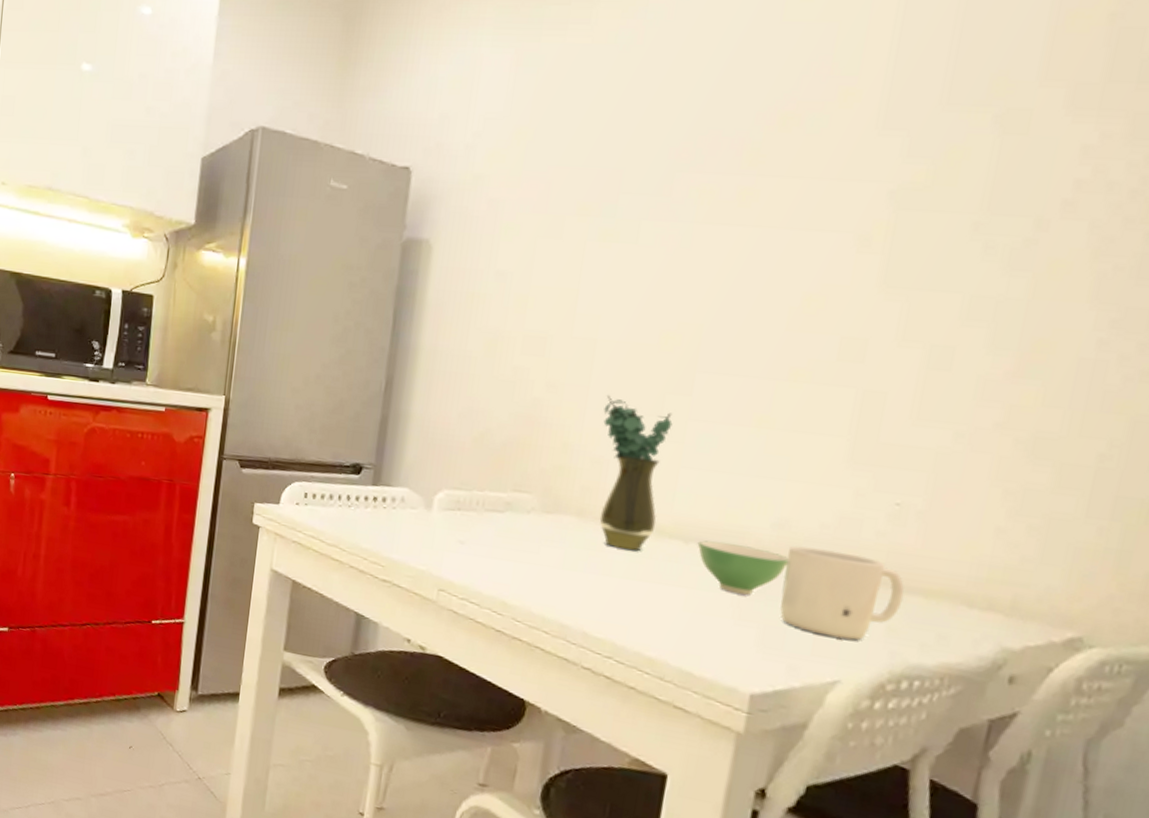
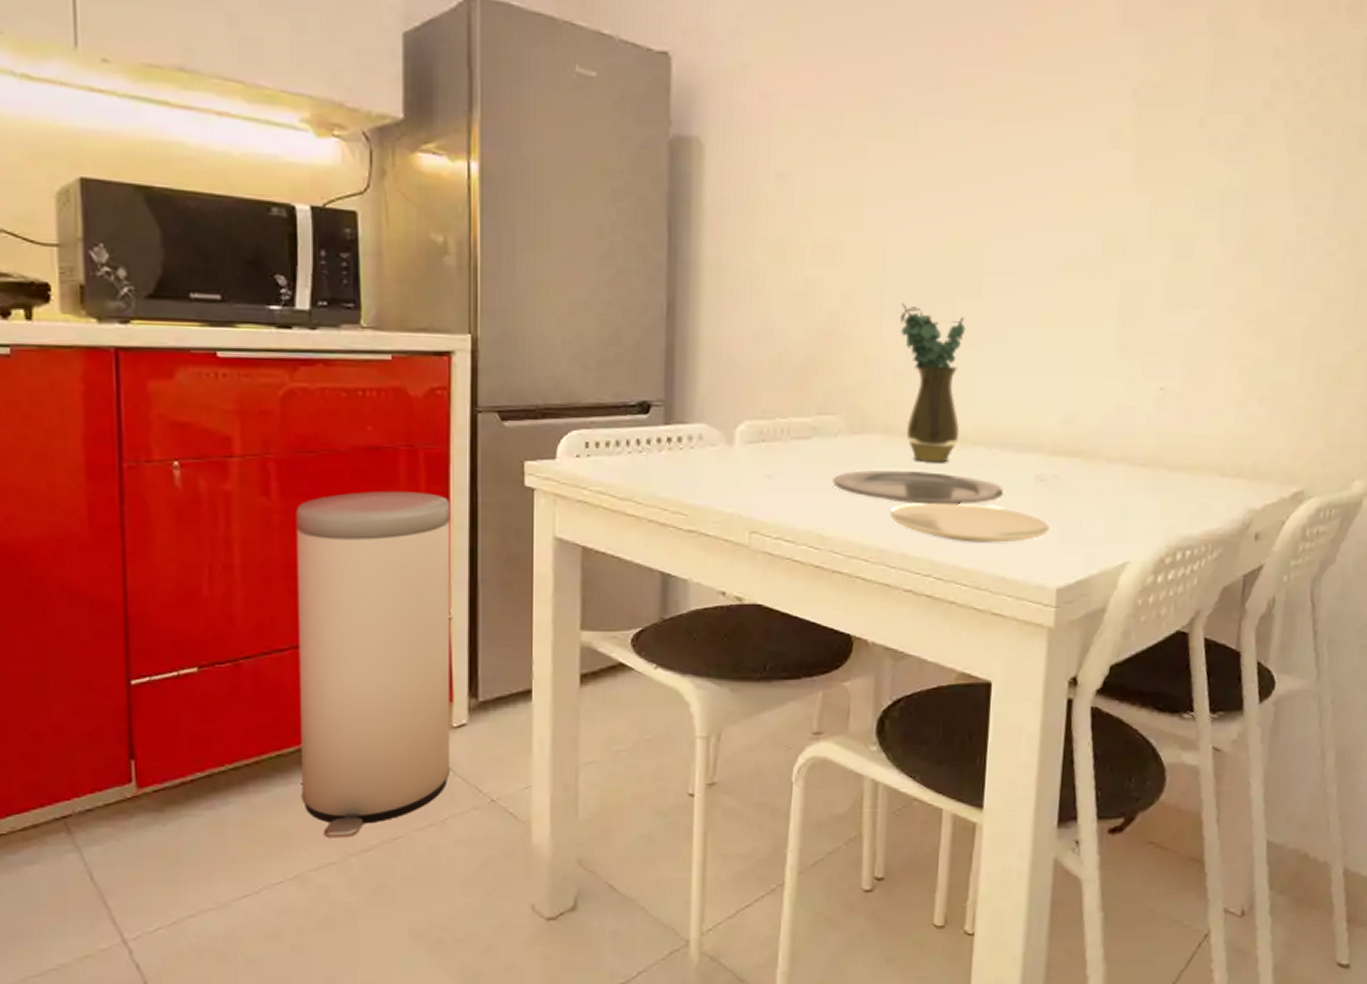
pedal bin: none [63,511,195,782] -> present [295,490,451,838]
plate: none [521,547,699,596] -> present [832,470,1003,505]
plate: none [575,586,748,640] -> present [890,503,1049,543]
bowl: present [697,540,790,595] -> none [998,444,1079,492]
mug: present [780,545,905,640] -> none [1074,438,1173,523]

